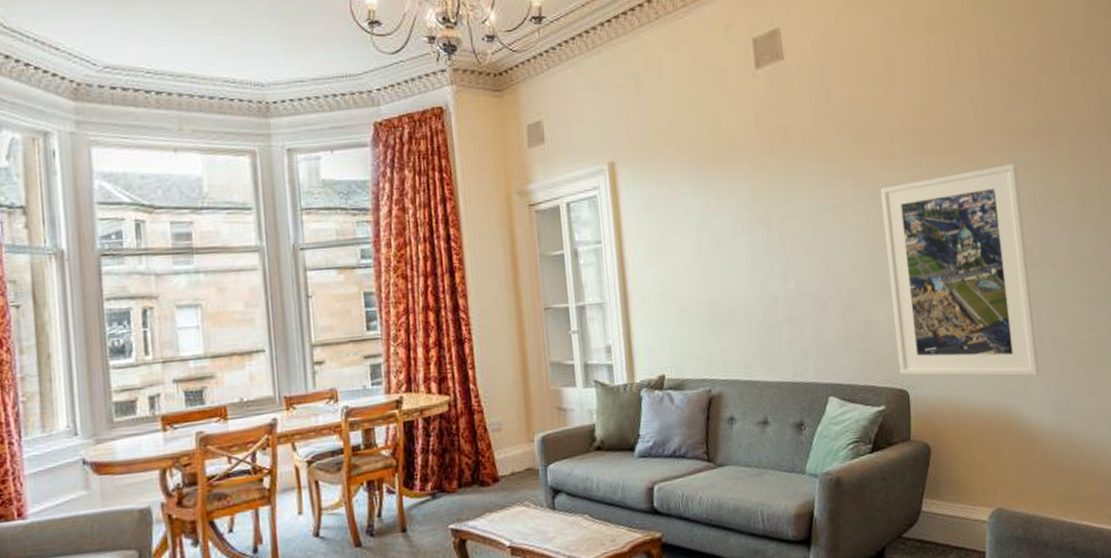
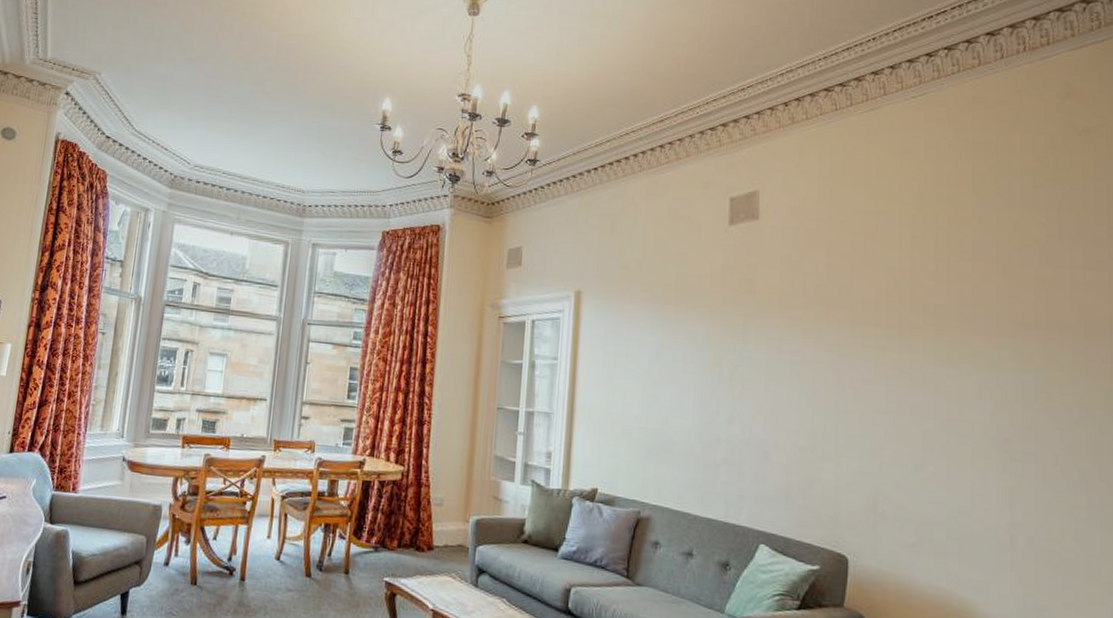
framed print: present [880,164,1040,376] -> none [841,349,1006,574]

